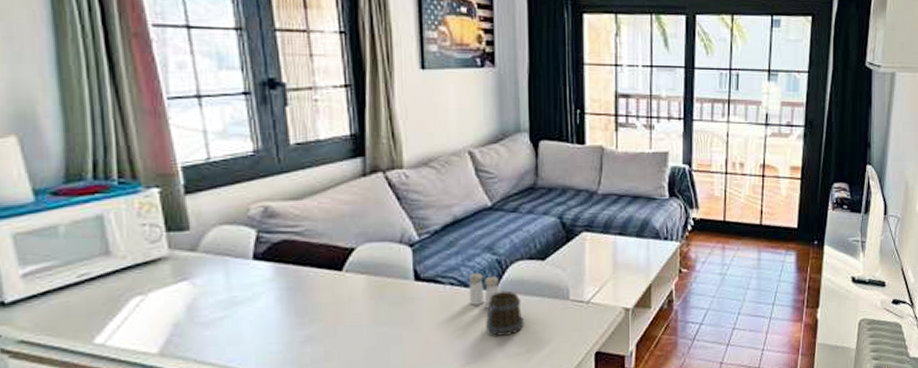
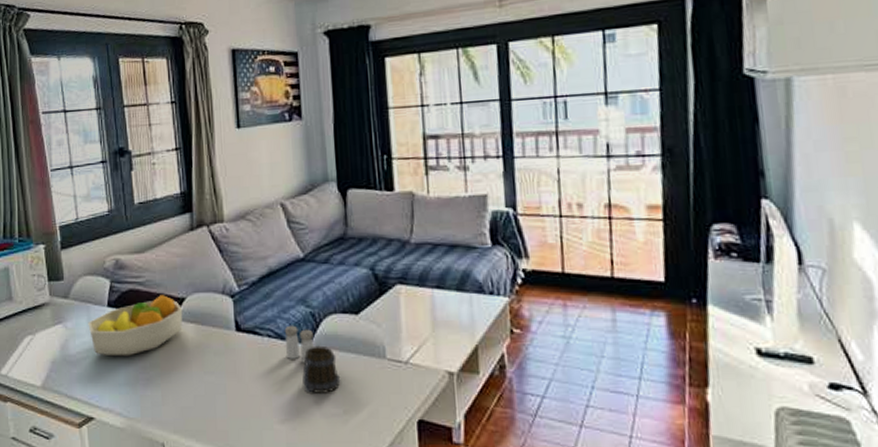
fruit bowl: none [225,245,352,314] -> present [88,295,183,357]

